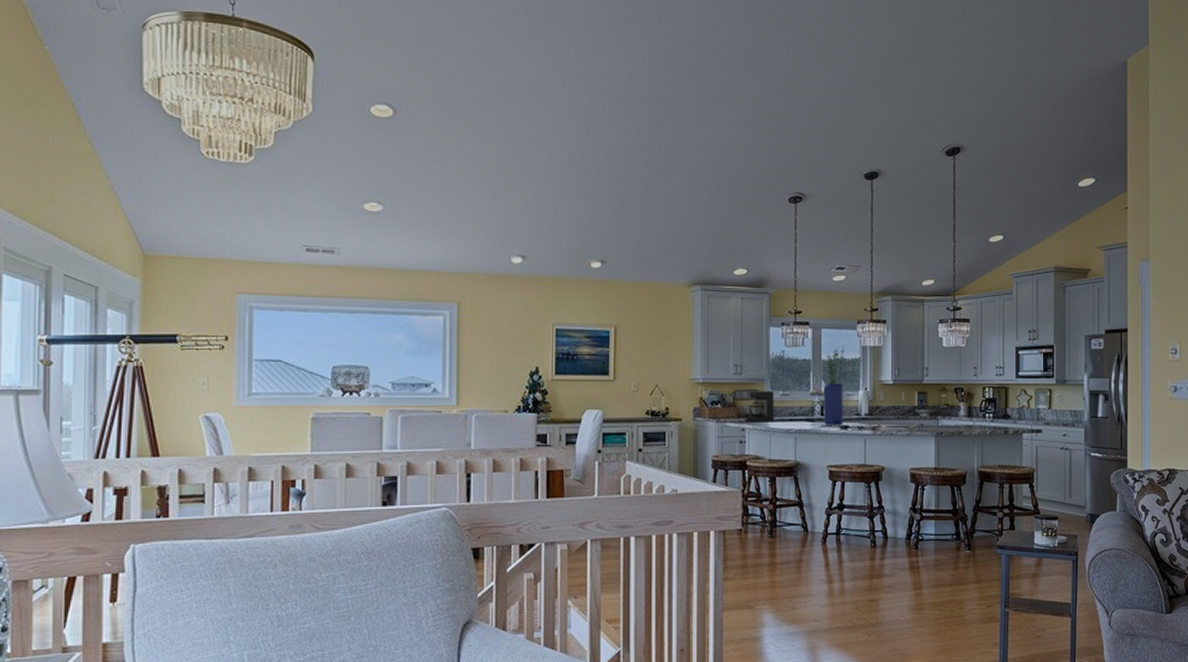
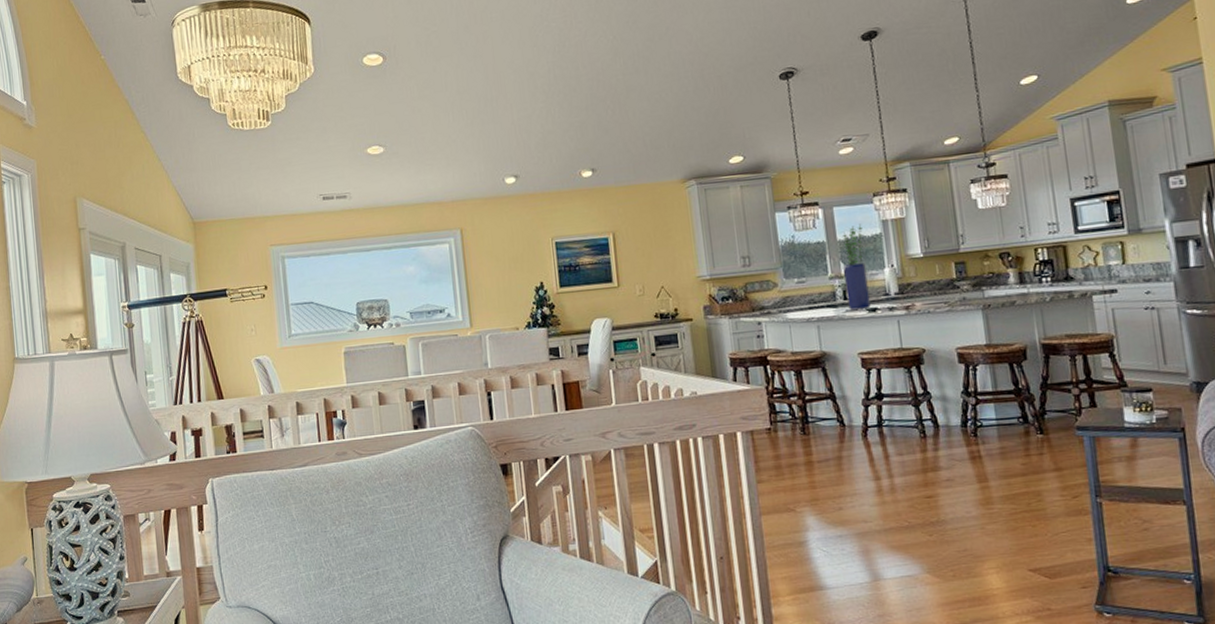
coffee maker: present [746,391,774,423] -> none [761,279,792,315]

